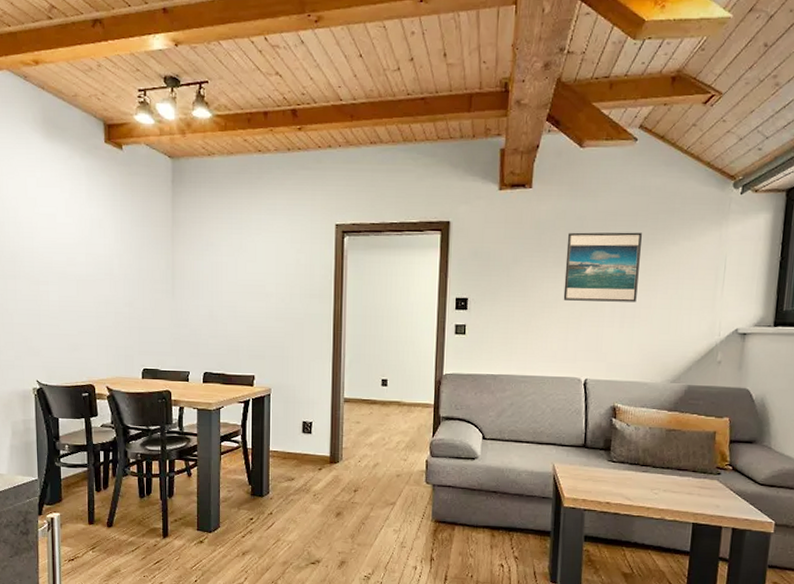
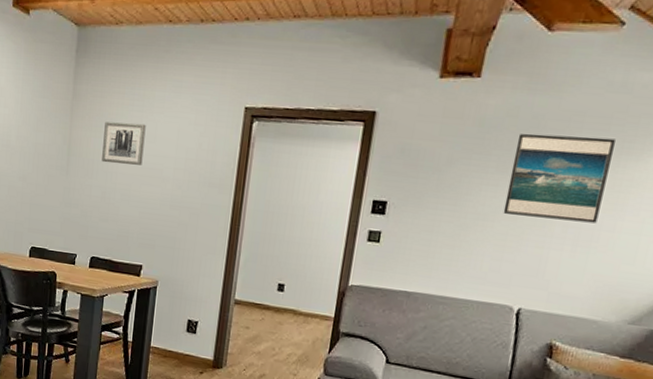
wall art: none [206,244,246,284] -> present [102,121,146,165]

